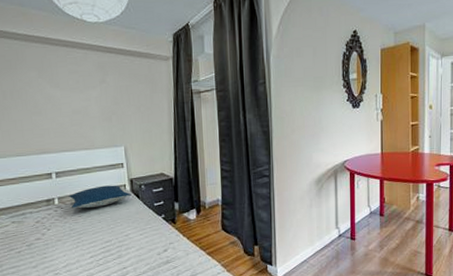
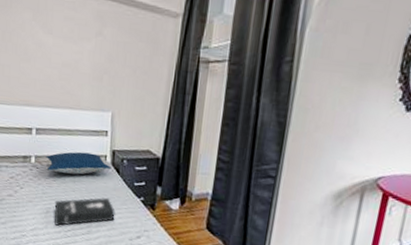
booklet: none [83,221,142,257] -> present [53,197,115,226]

